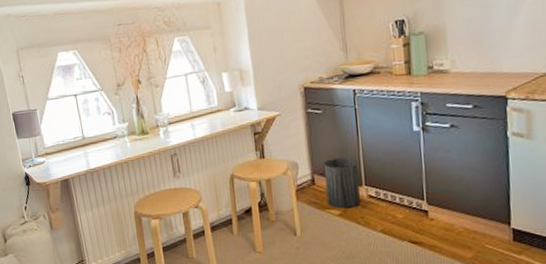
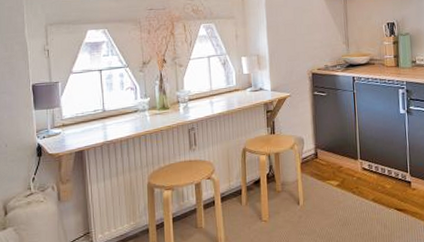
trash can: present [323,157,360,209] -> none [326,134,356,180]

